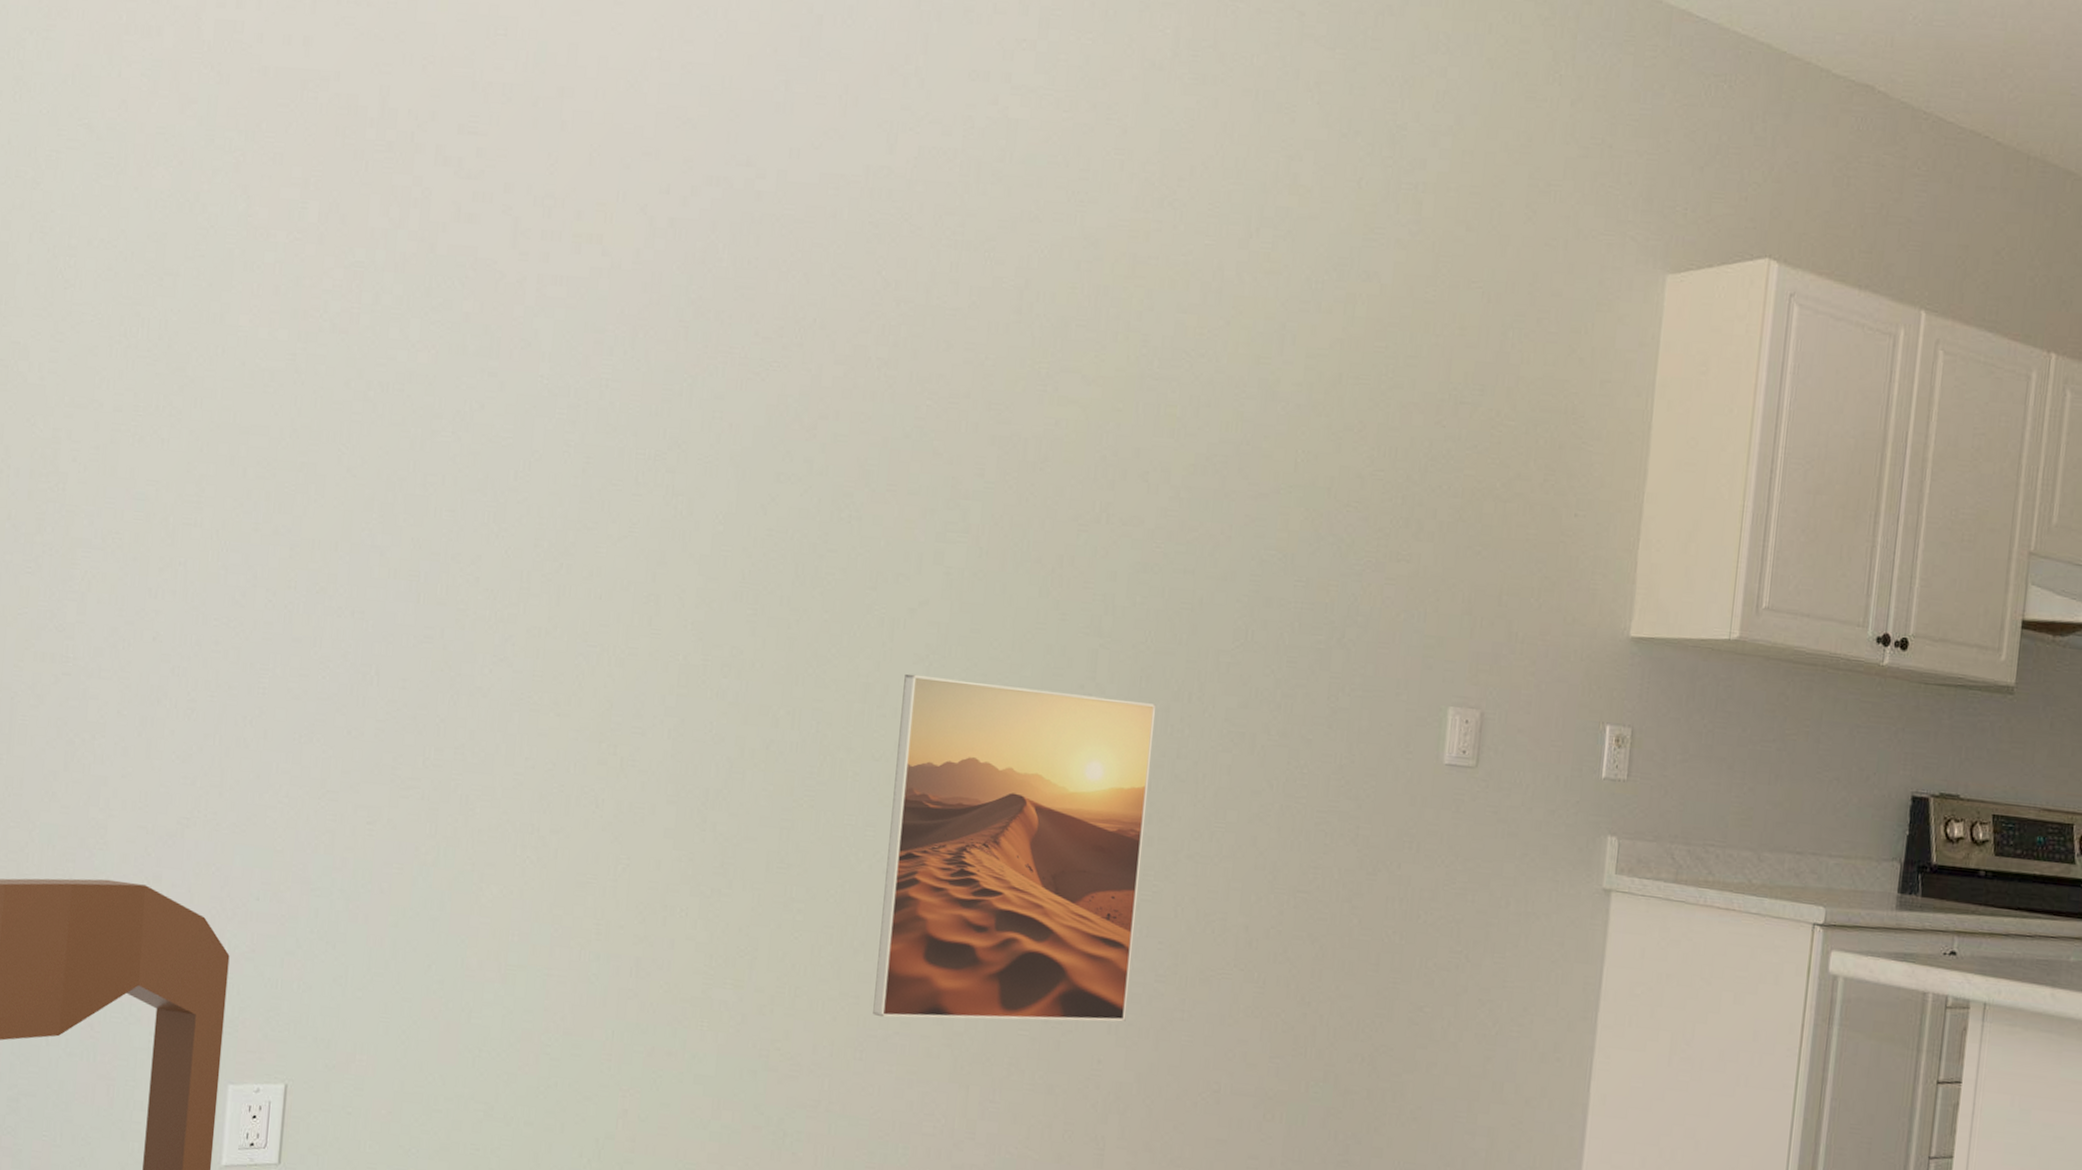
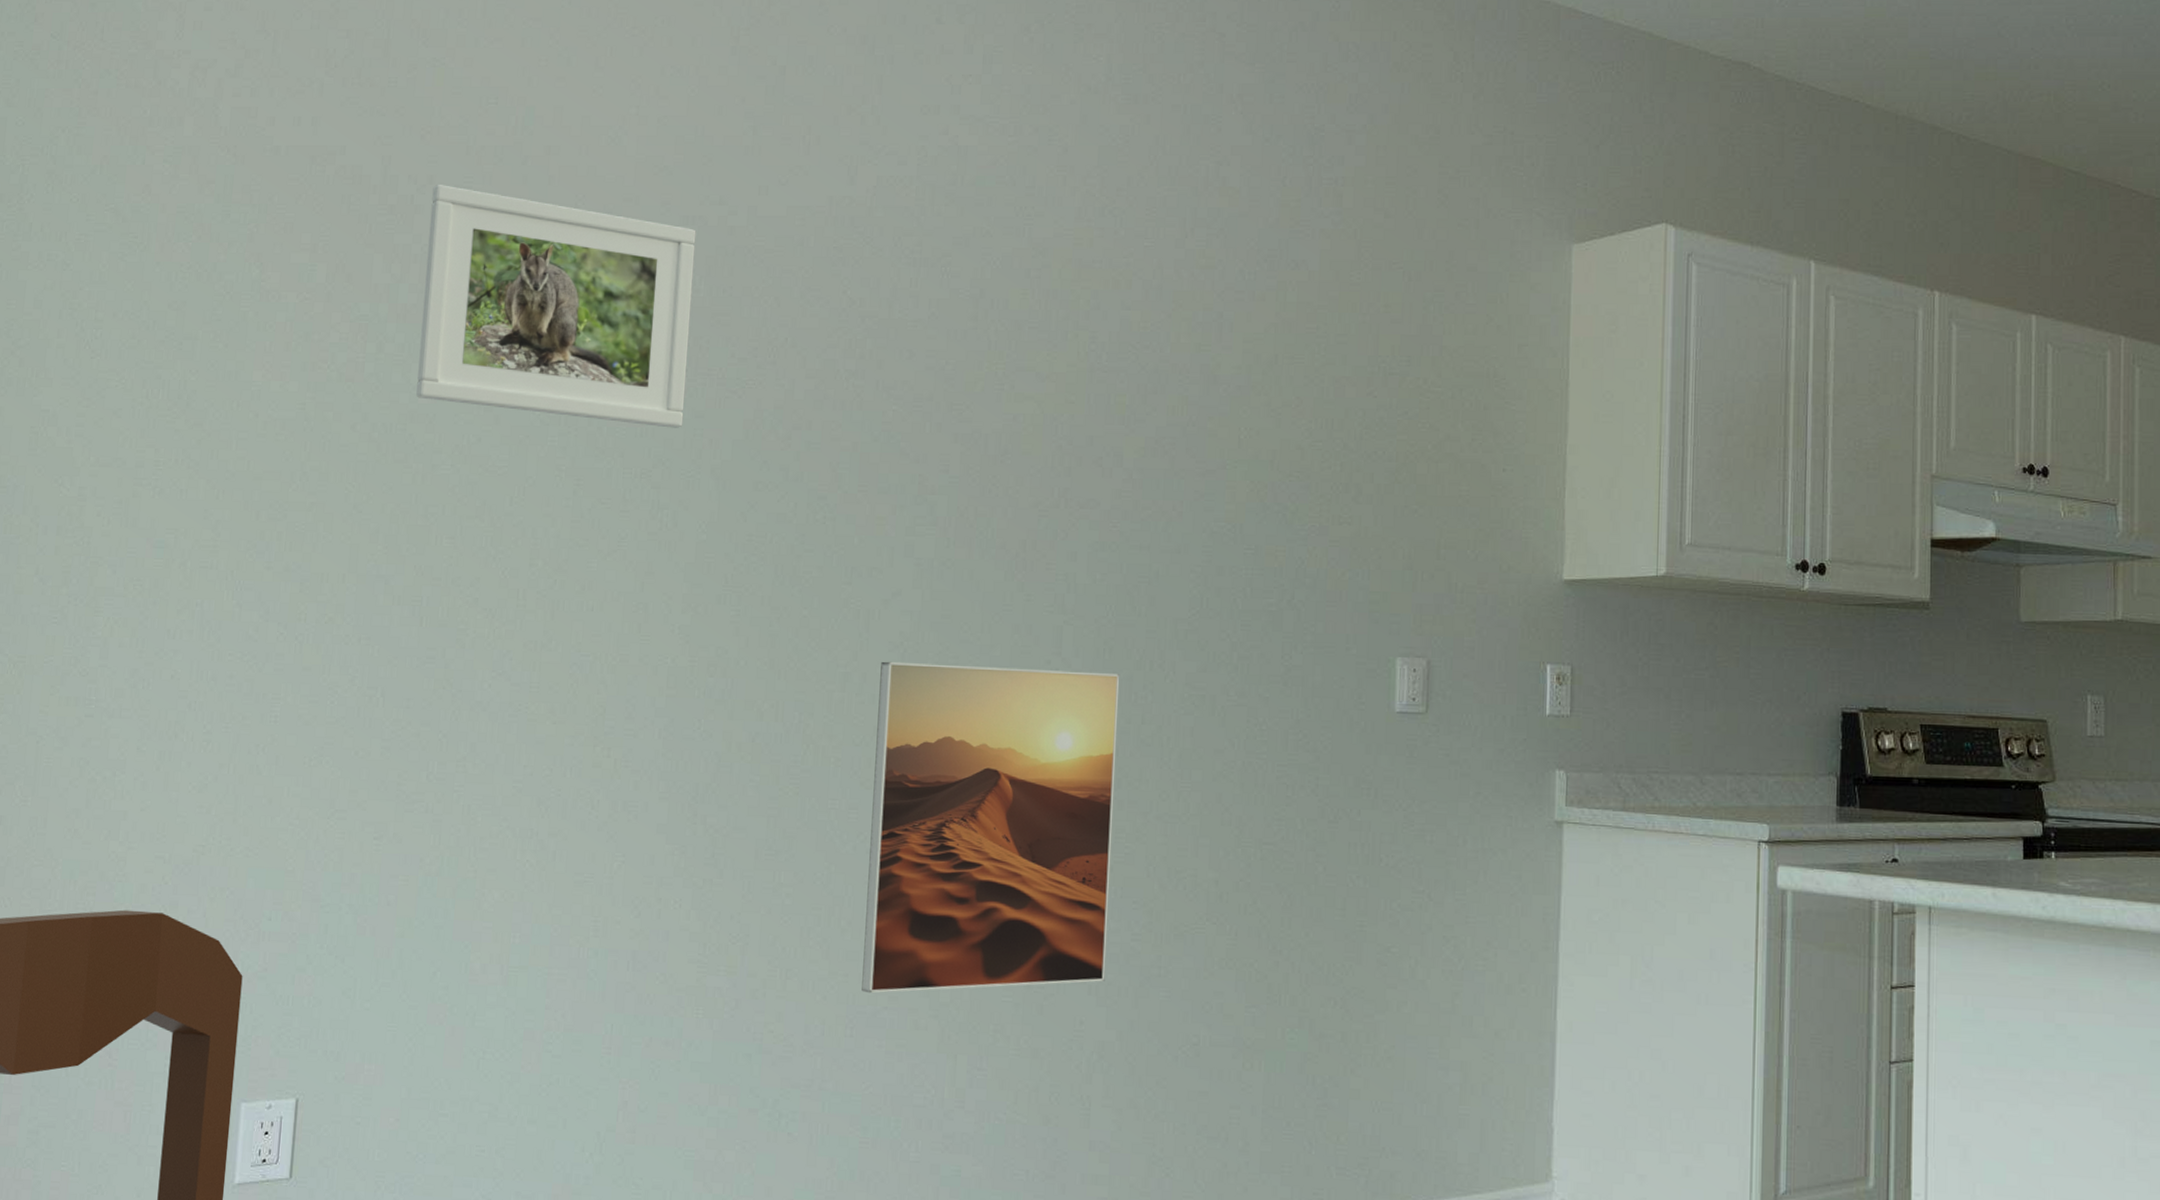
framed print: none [415,121,721,409] -> present [416,184,696,428]

